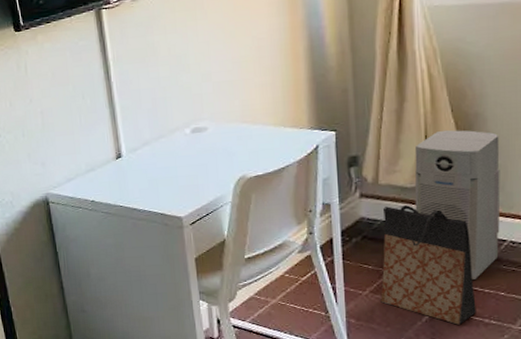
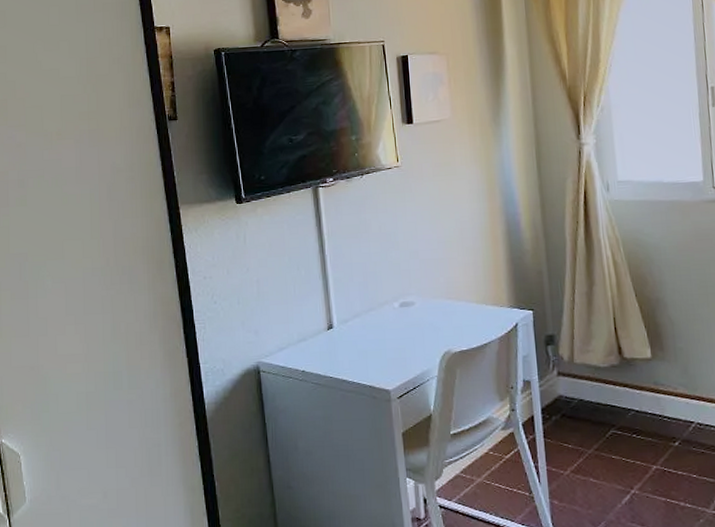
bag: present [380,205,476,325] -> none [580,384,672,508]
air purifier: present [414,129,501,280] -> none [605,313,688,461]

